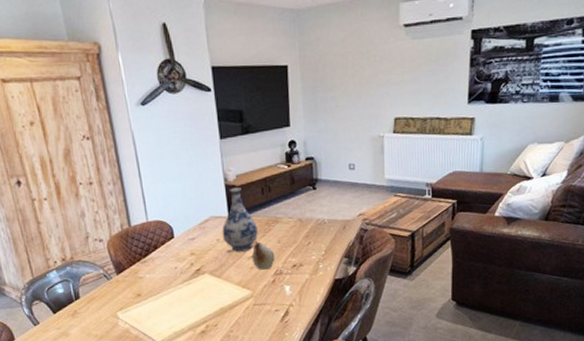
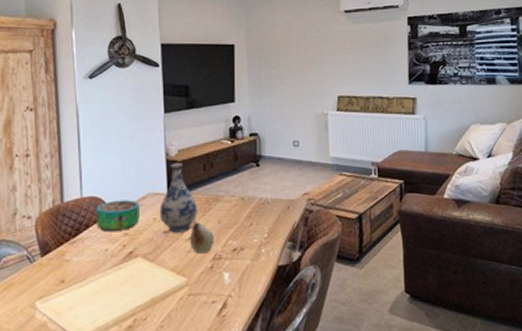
decorative bowl: none [162,223,204,253] -> present [95,200,139,232]

